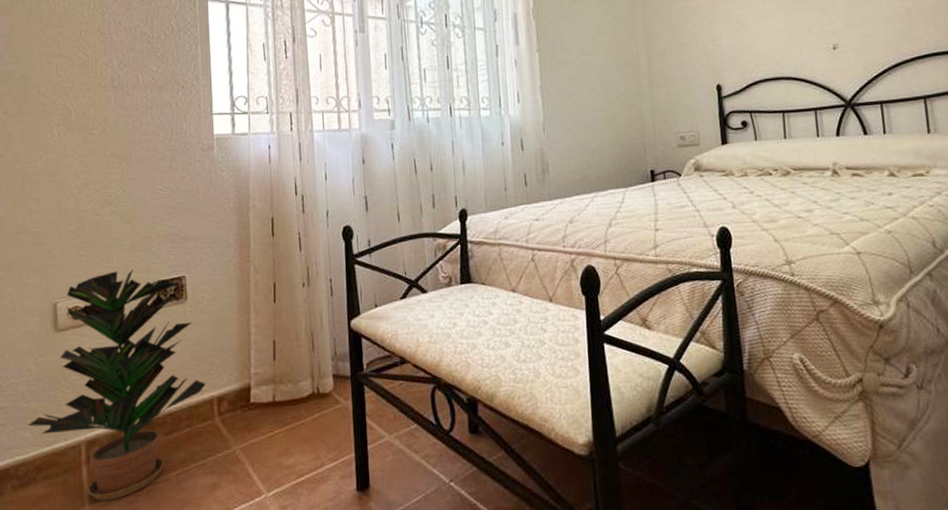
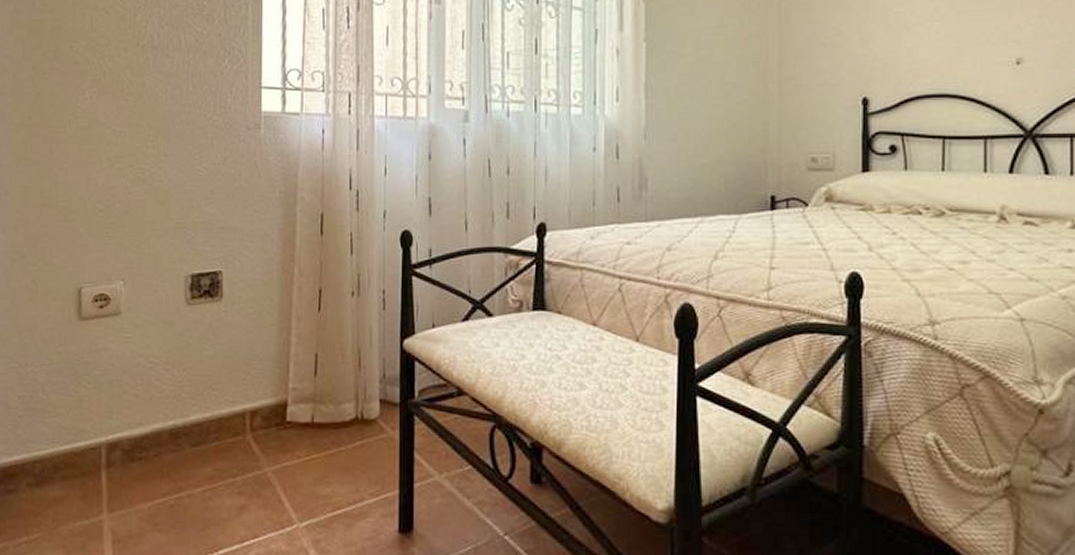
potted plant: present [27,268,206,501] -> none [46,257,238,511]

